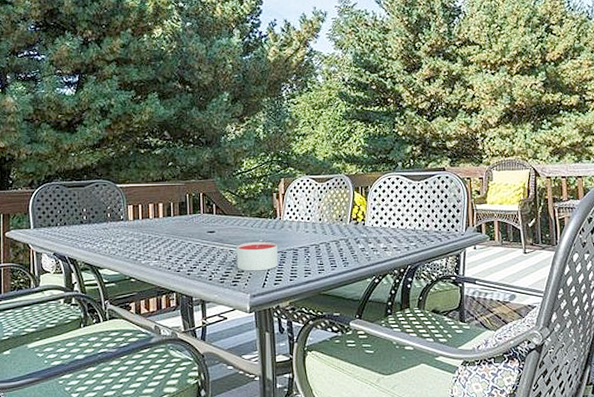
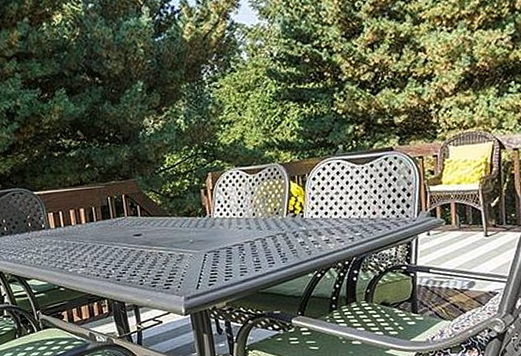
candle: present [236,241,279,271] -> none [165,241,212,274]

